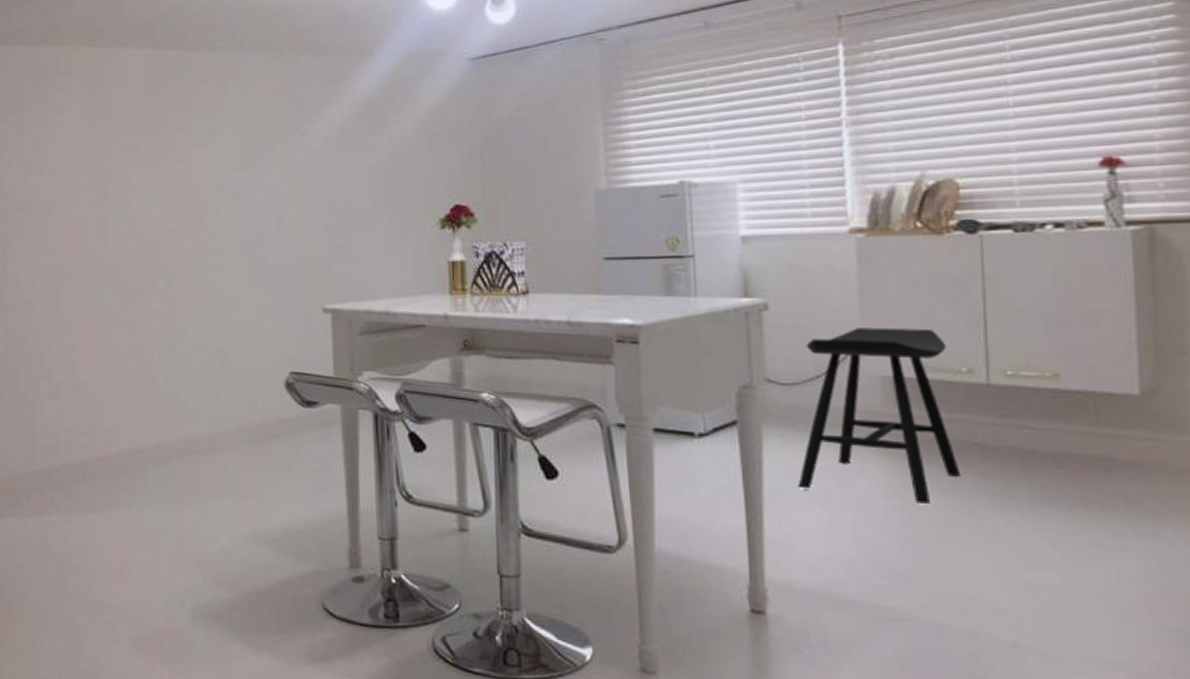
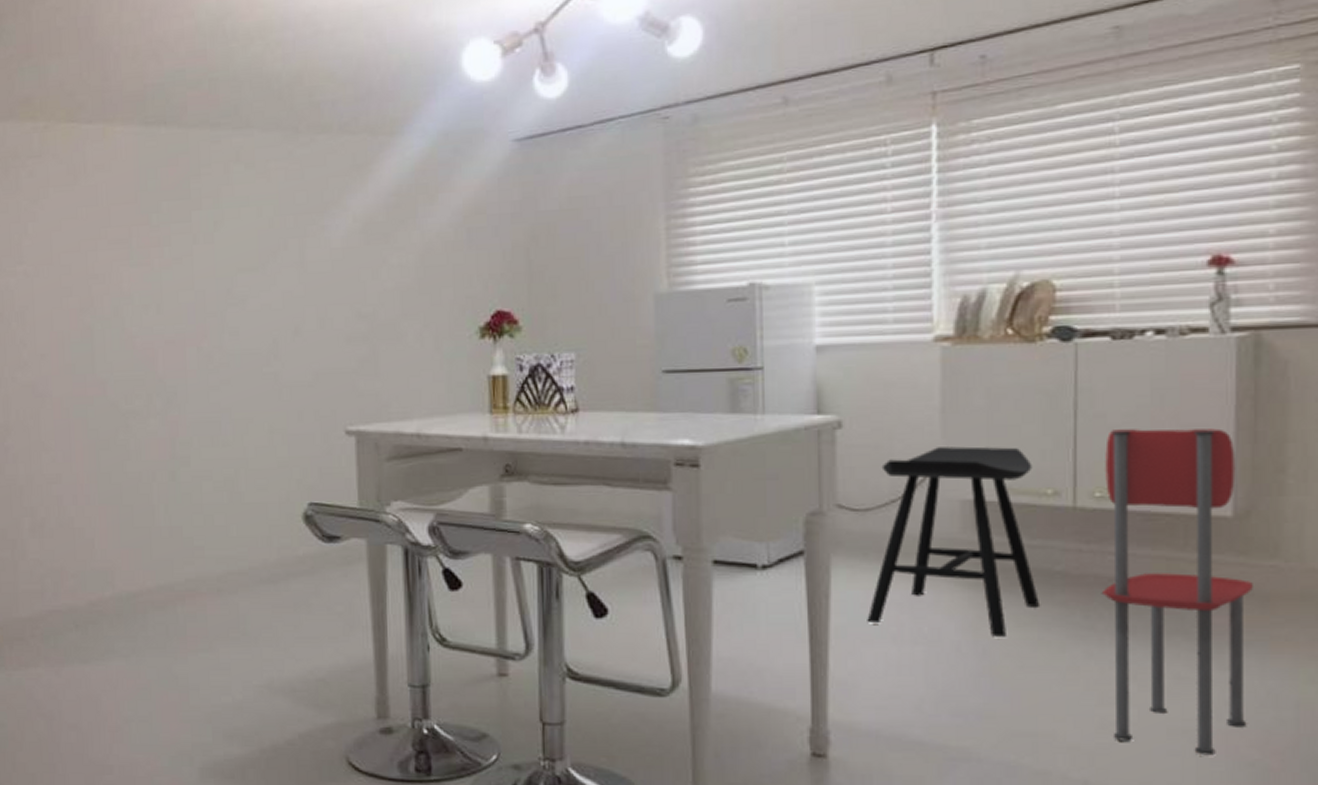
dining chair: none [1014,313,1169,622] -> present [1101,428,1253,756]

